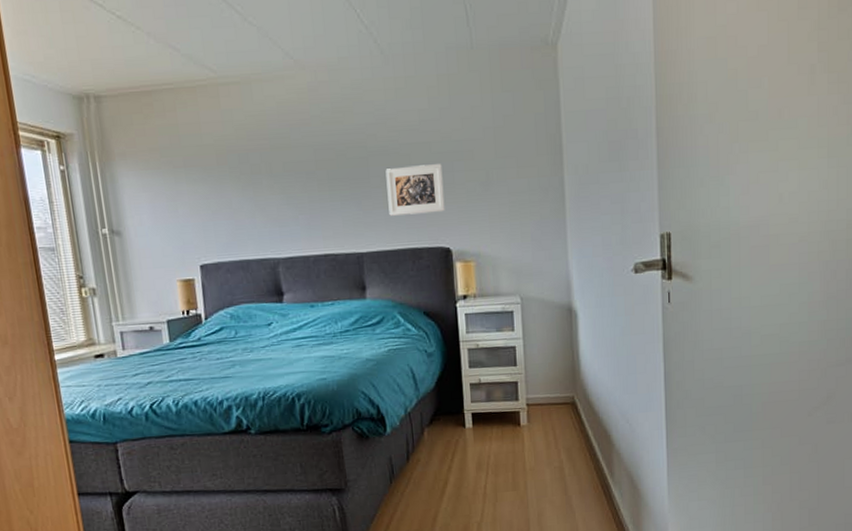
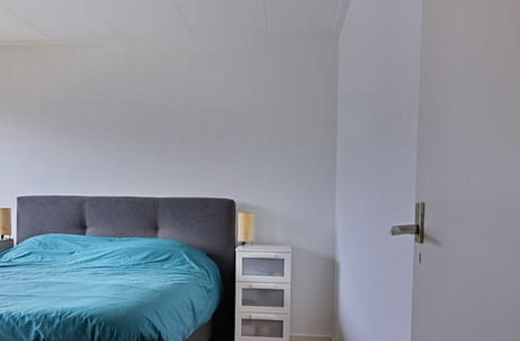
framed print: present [385,164,445,216] -> none [184,127,233,169]

